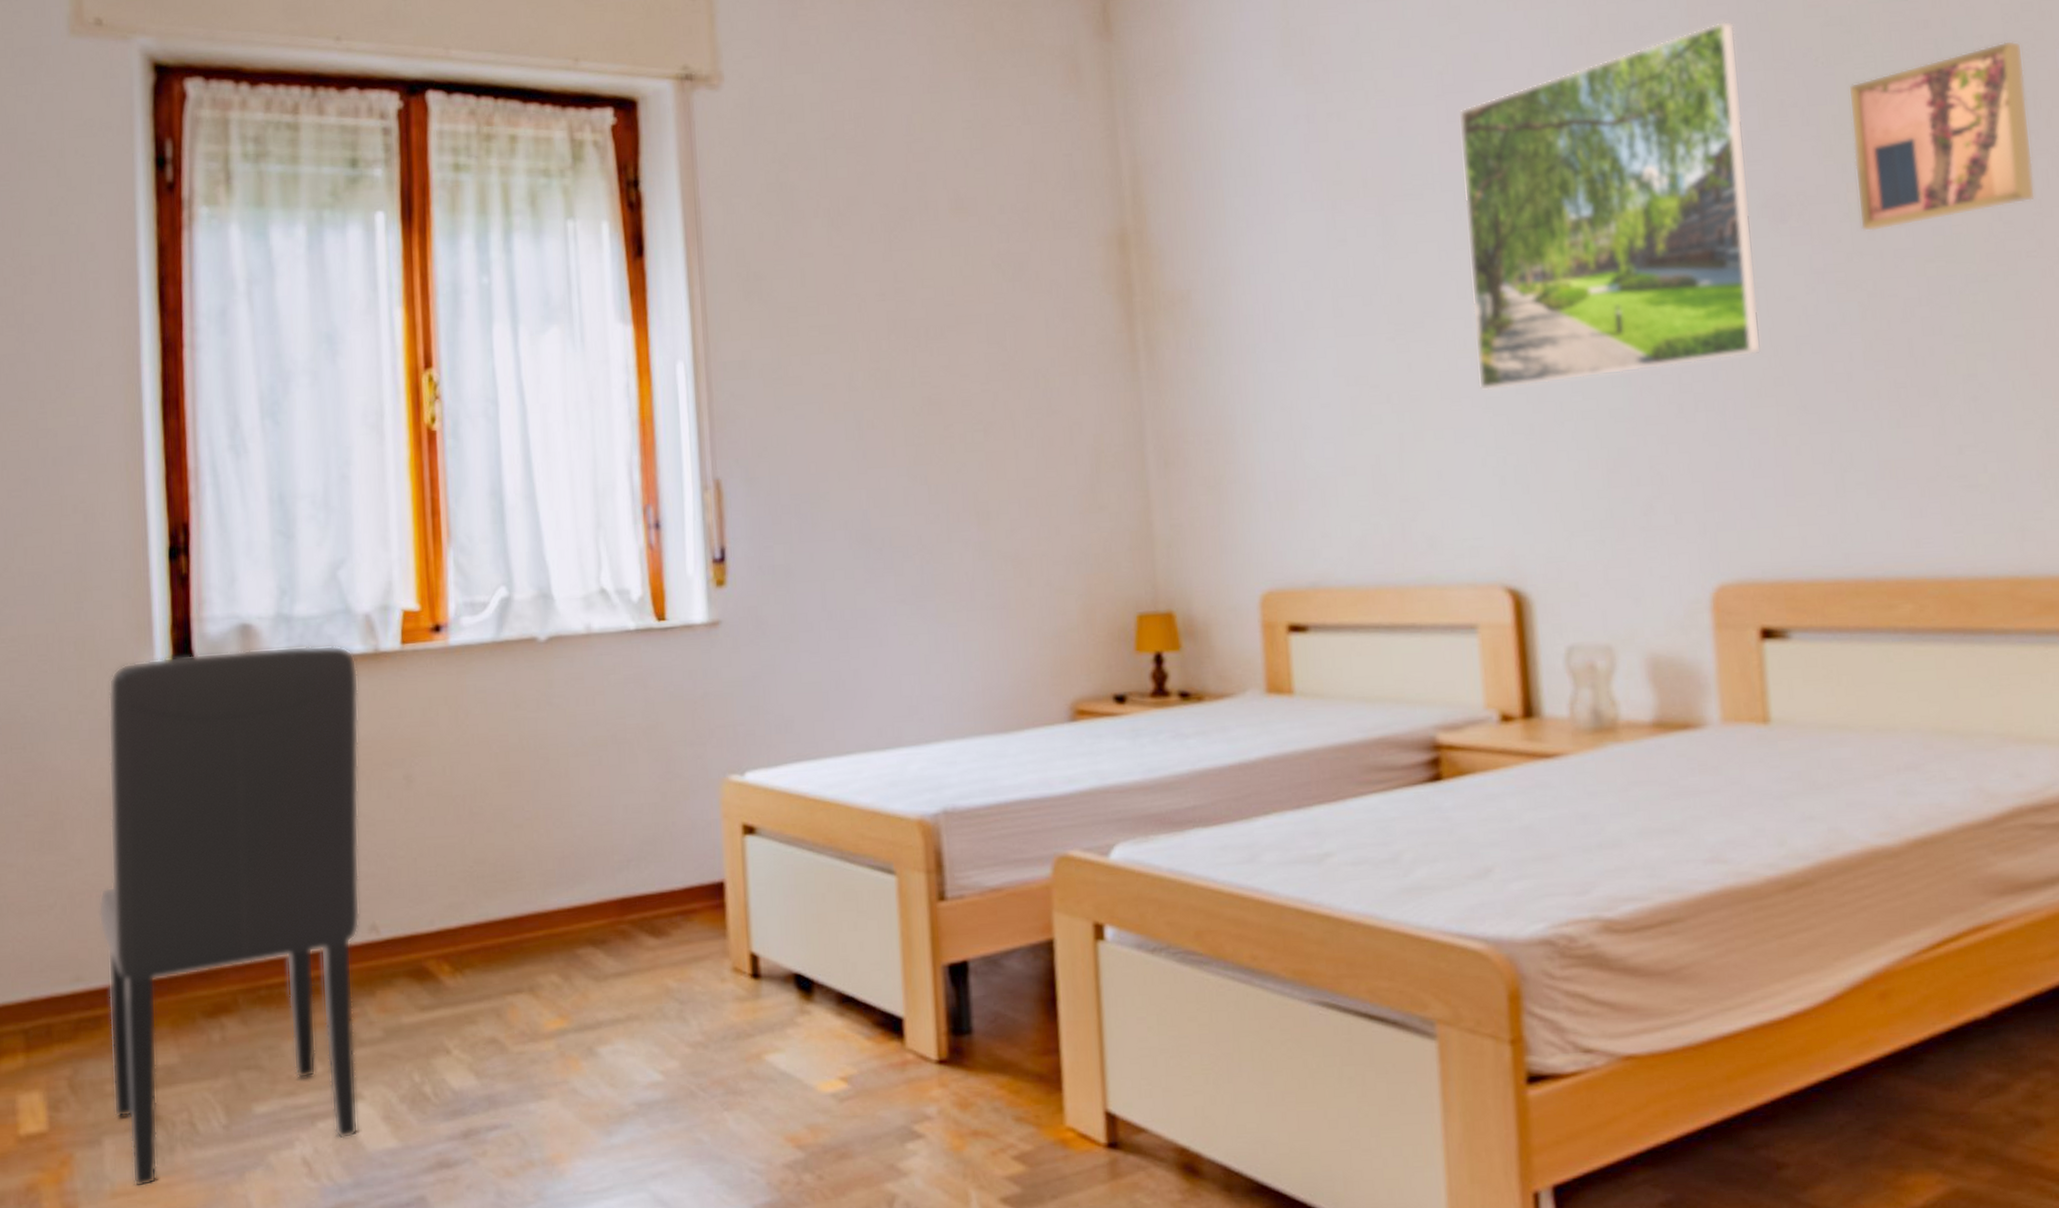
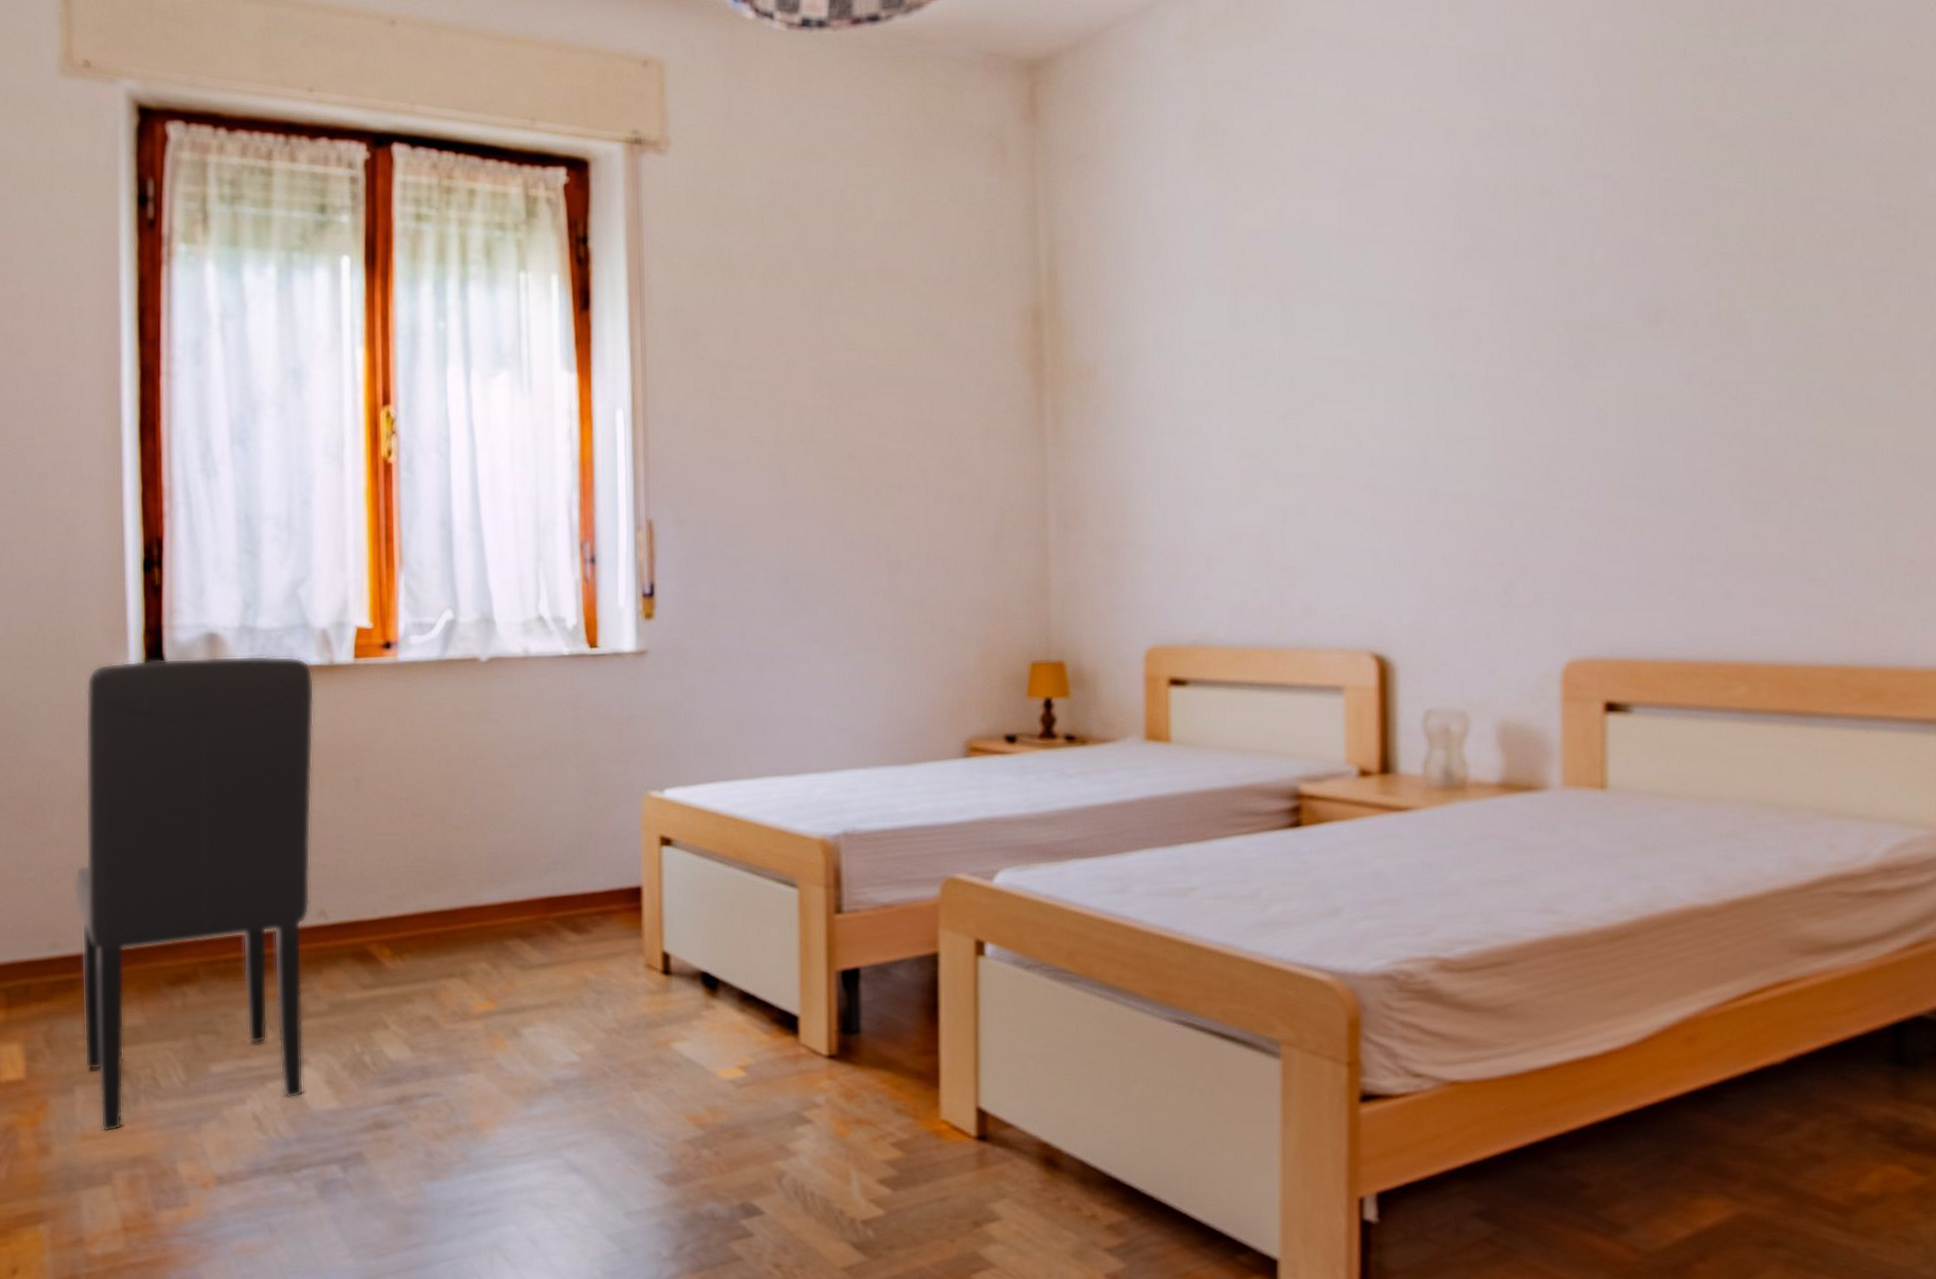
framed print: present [1457,21,1762,391] -> none [1358,131,1627,471]
wall art: present [1848,40,2036,232] -> none [1728,161,1897,338]

